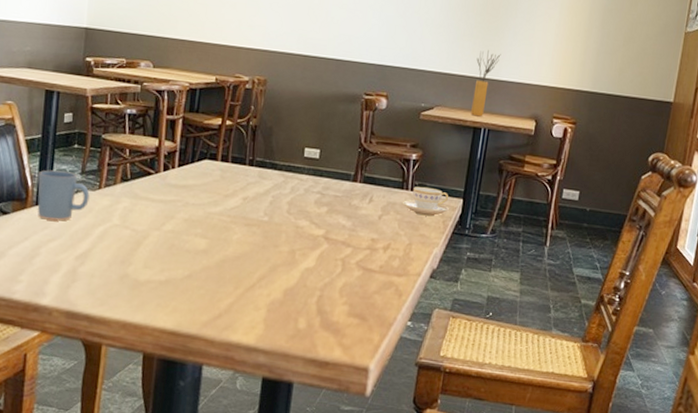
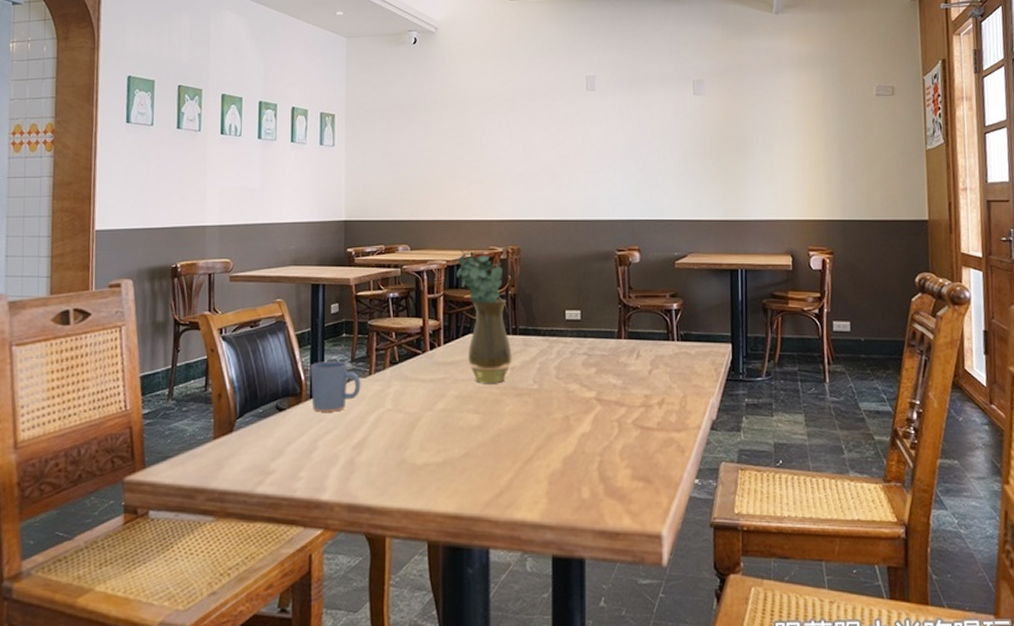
vase: none [198,72,247,211] -> present [457,248,512,383]
teacup: present [403,186,449,217] -> none [671,335,719,365]
vase: present [471,50,501,117] -> none [722,193,746,259]

